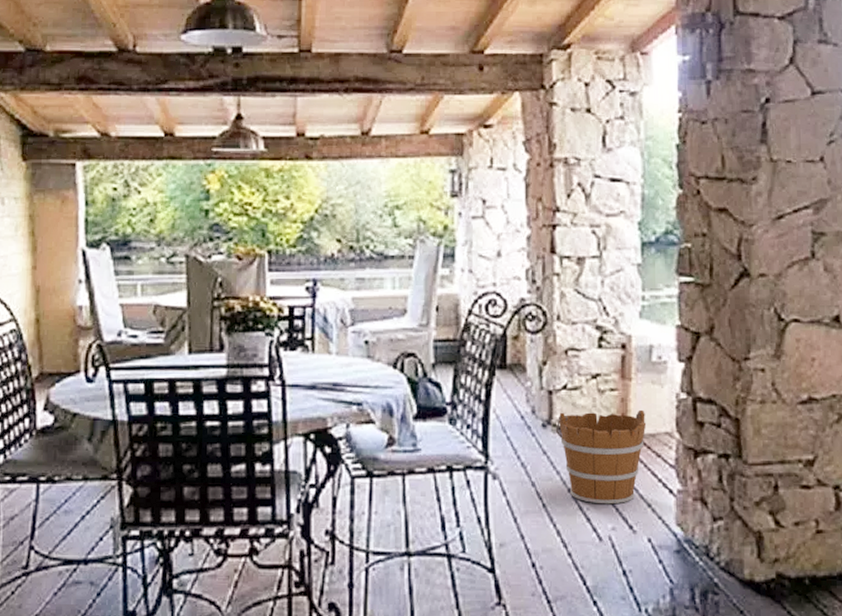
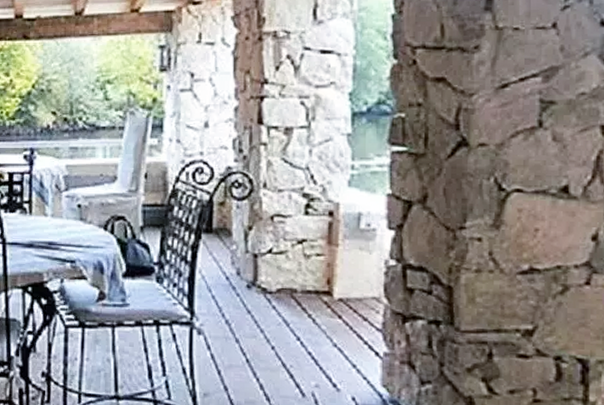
bucket: present [556,409,647,504] -> none [261,274,353,363]

